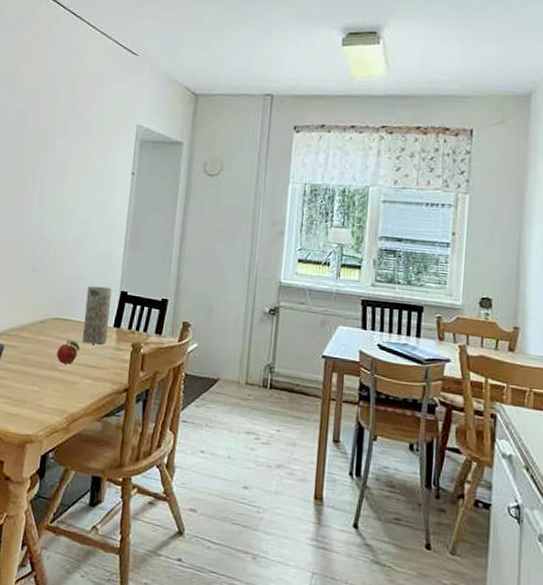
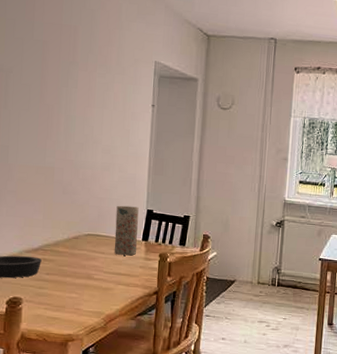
fruit: present [57,340,80,364] -> none [91,253,112,273]

